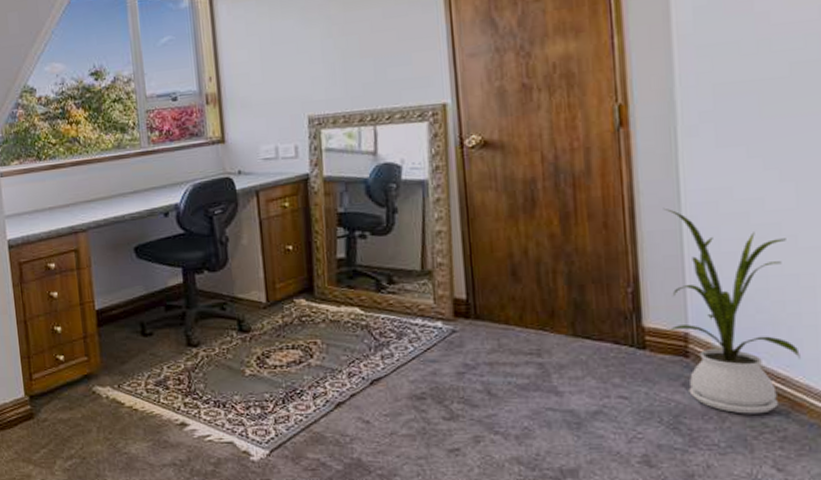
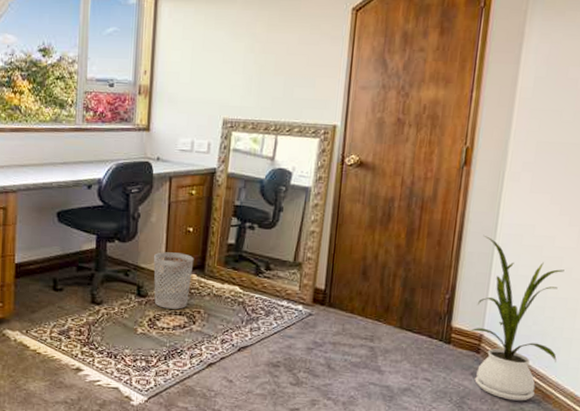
wastebasket: none [251,276,300,343] -> present [153,252,194,309]

